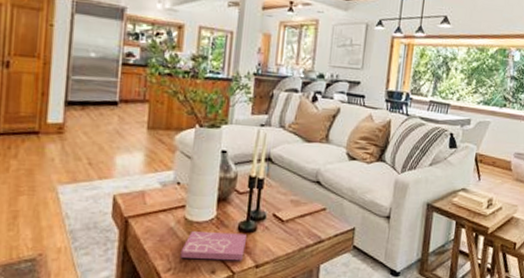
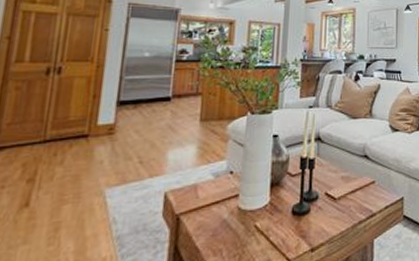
book: present [180,231,247,261] -> none [234,217,301,251]

